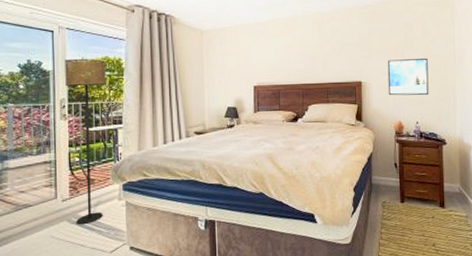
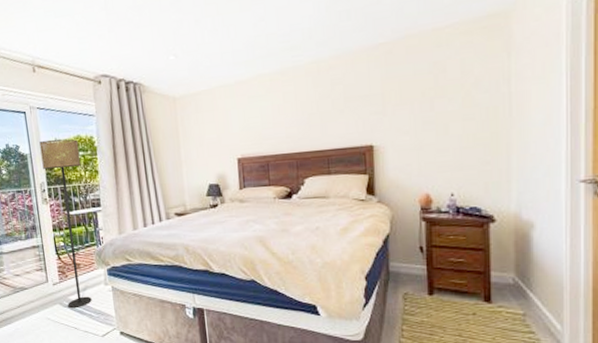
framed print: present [387,57,429,96] -> none [408,107,470,162]

